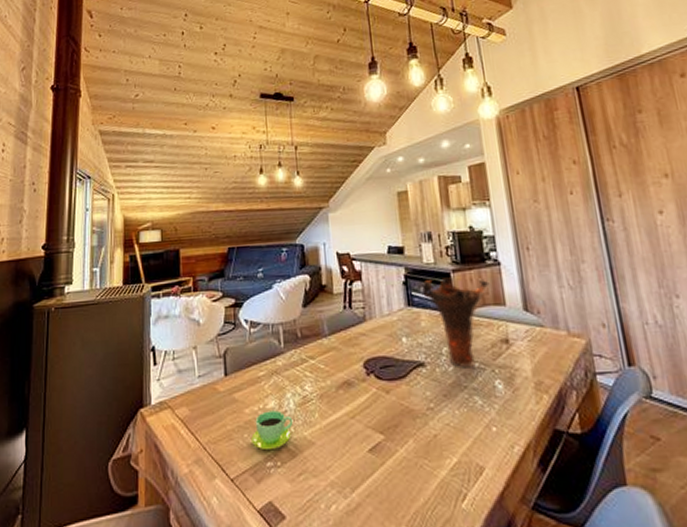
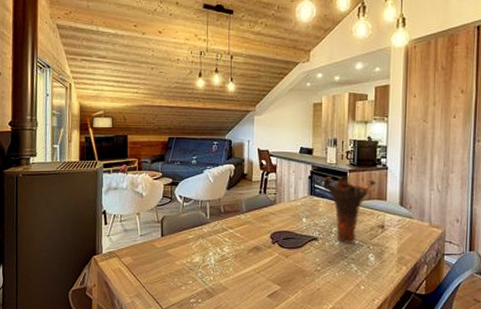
cup: present [251,410,294,451] -> none [180,264,213,291]

